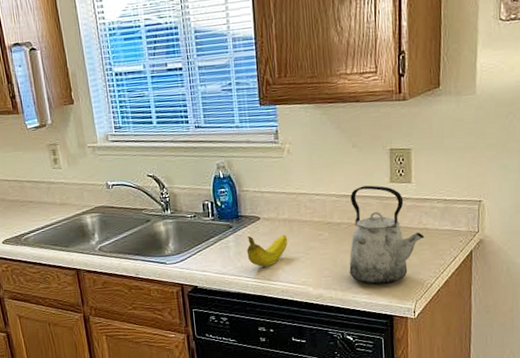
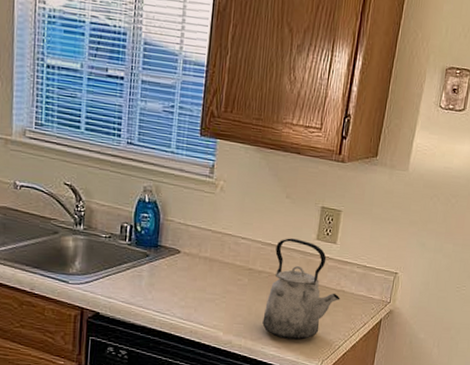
fruit: present [246,234,288,267] -> none [160,269,206,303]

